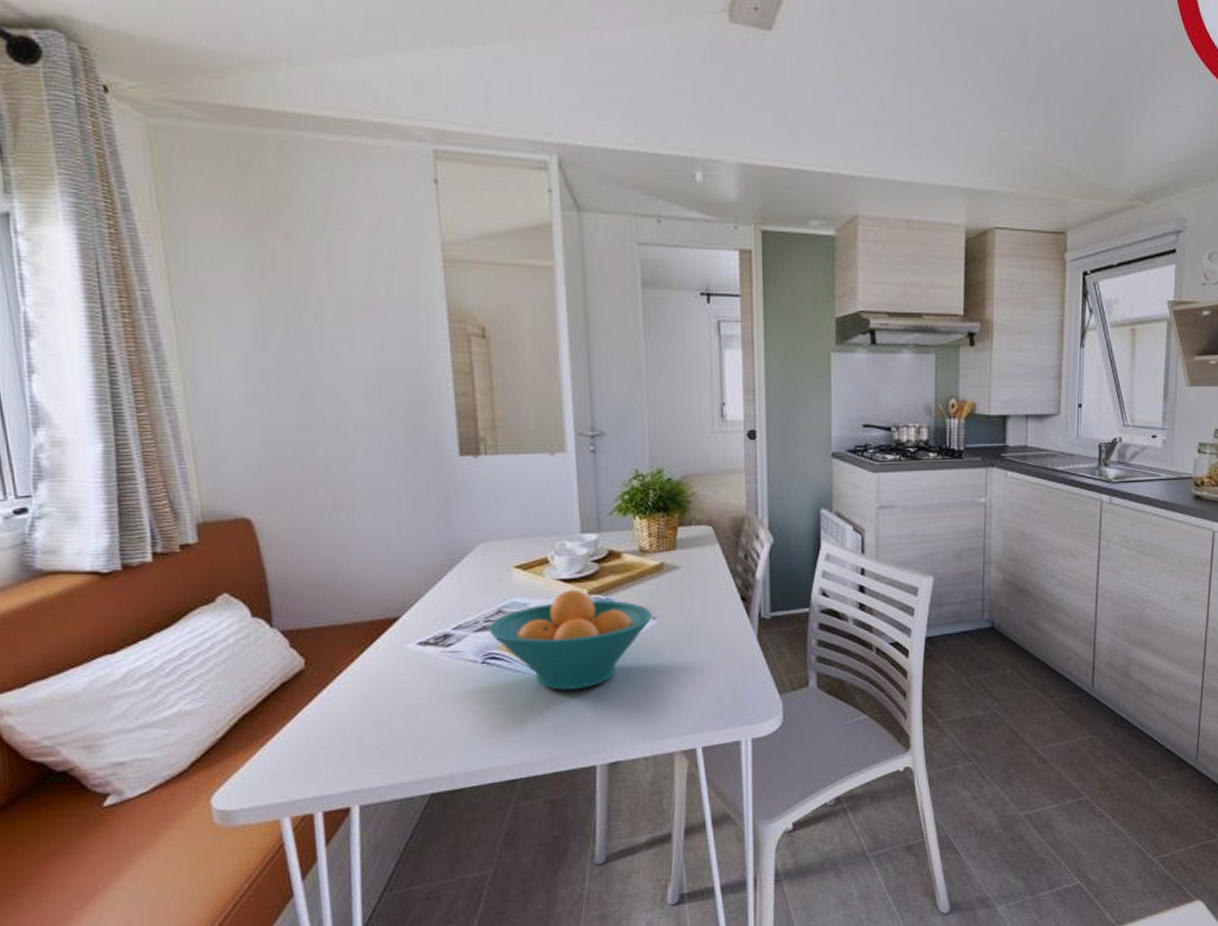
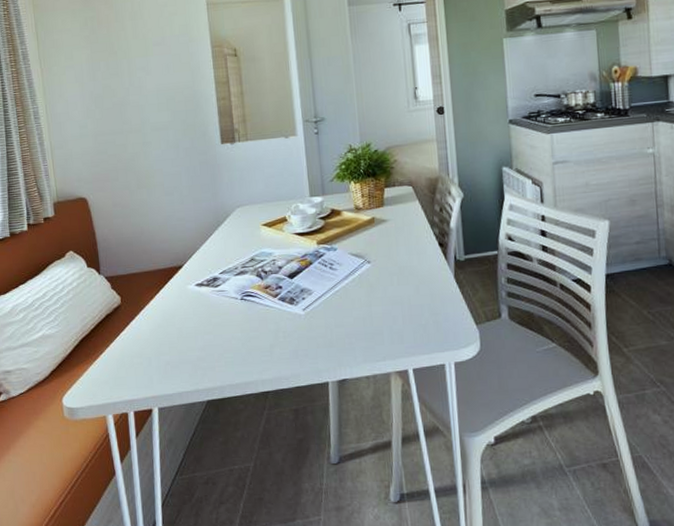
fruit bowl: present [488,589,651,690] -> none [245,241,367,321]

